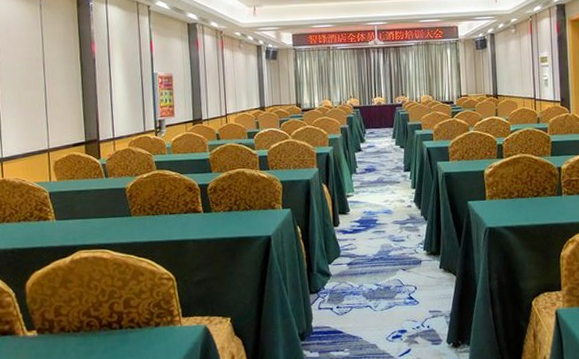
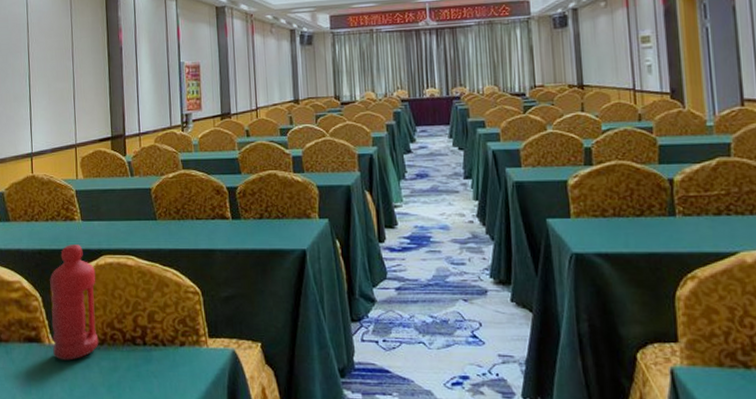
water bottle: none [23,242,75,349] -> present [50,244,99,361]

